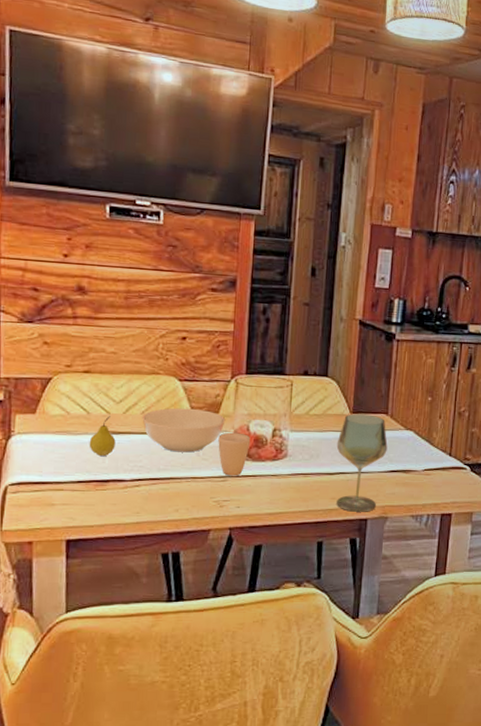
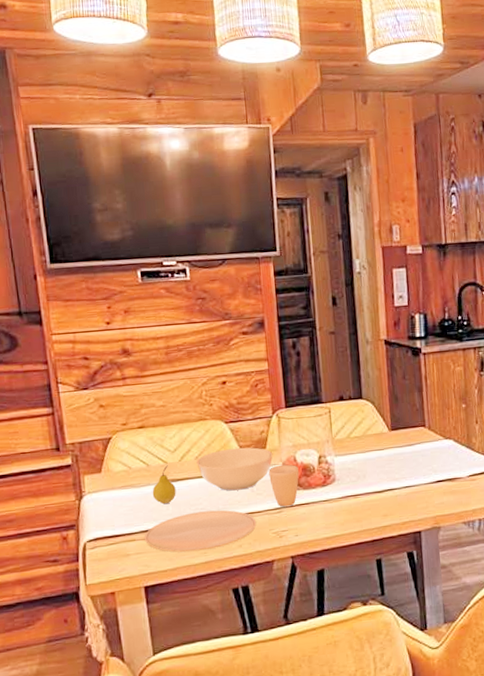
plate: none [73,469,198,510] -> present [144,510,257,553]
wine glass: present [336,414,388,512] -> none [380,429,430,526]

